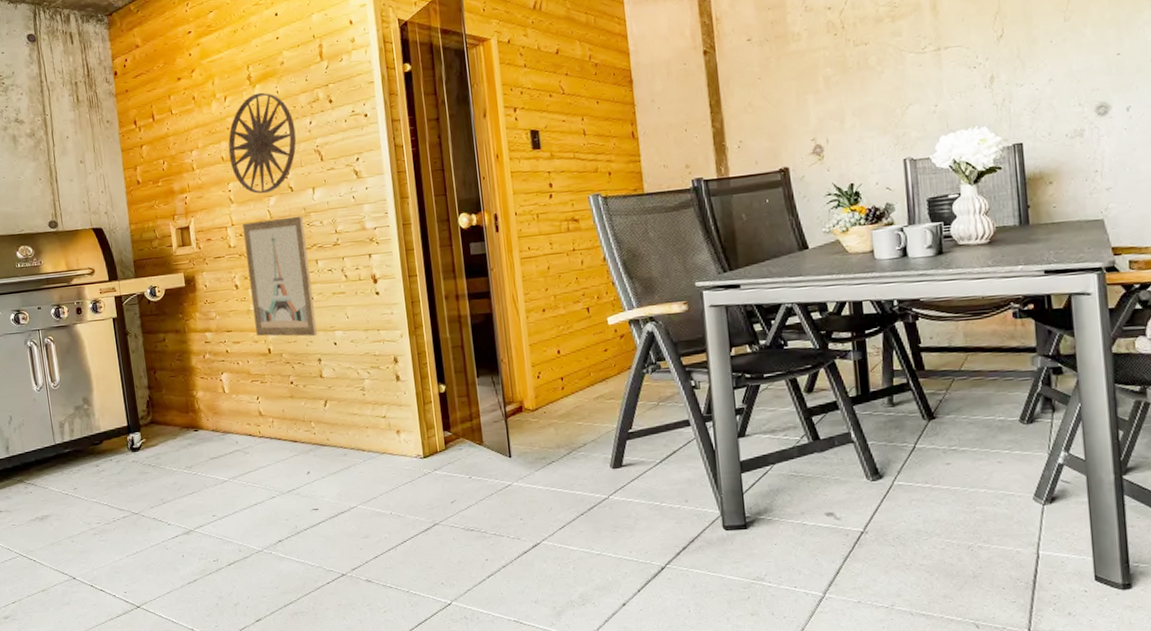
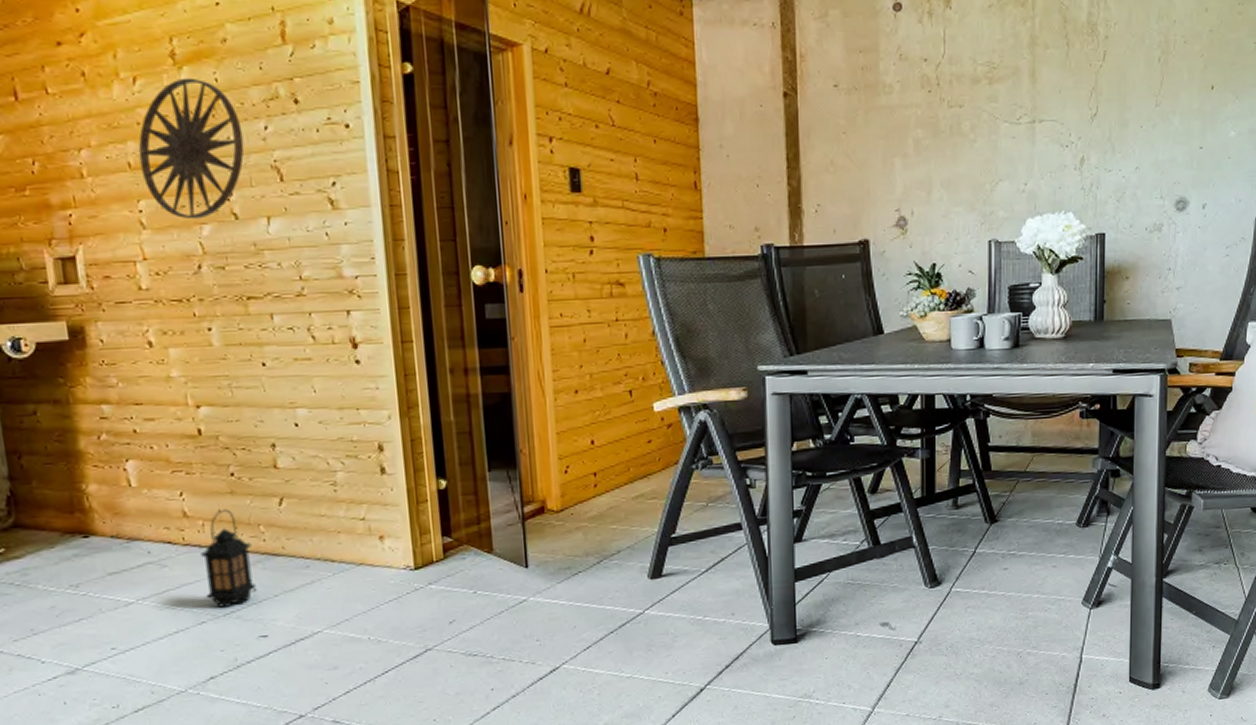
wall art: present [242,215,318,337] -> none [160,253,272,414]
lantern: none [271,409,310,486] -> present [201,508,257,608]

